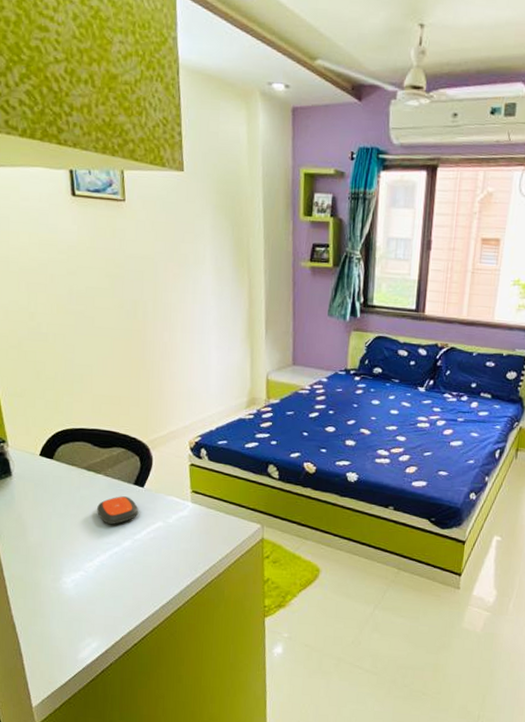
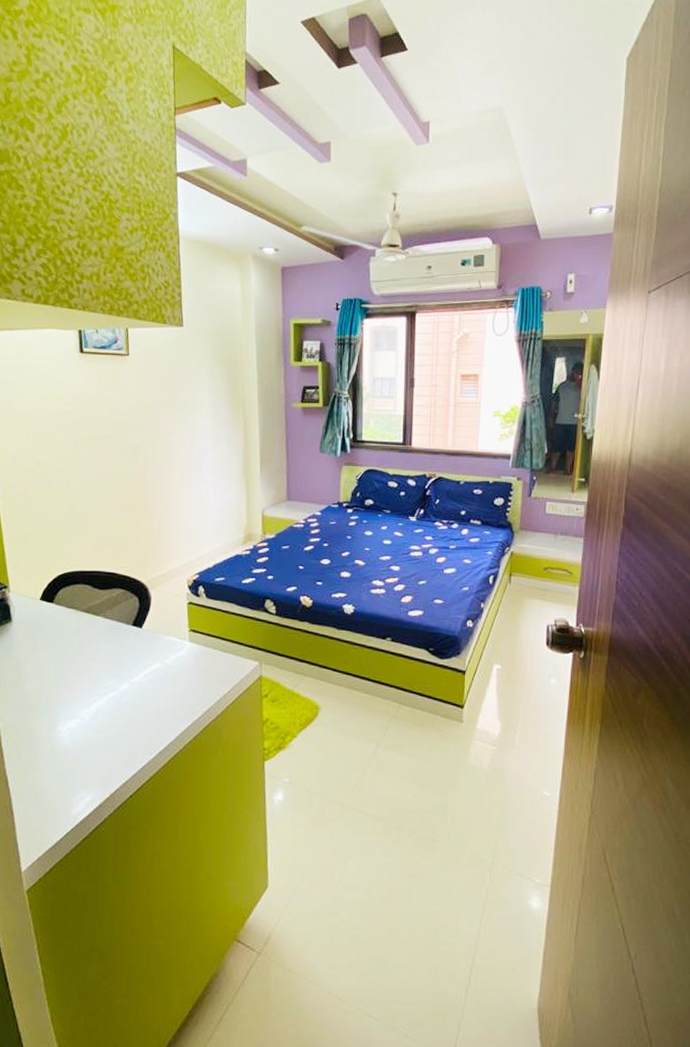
remote control: present [97,496,139,524] -> none [95,638,137,667]

